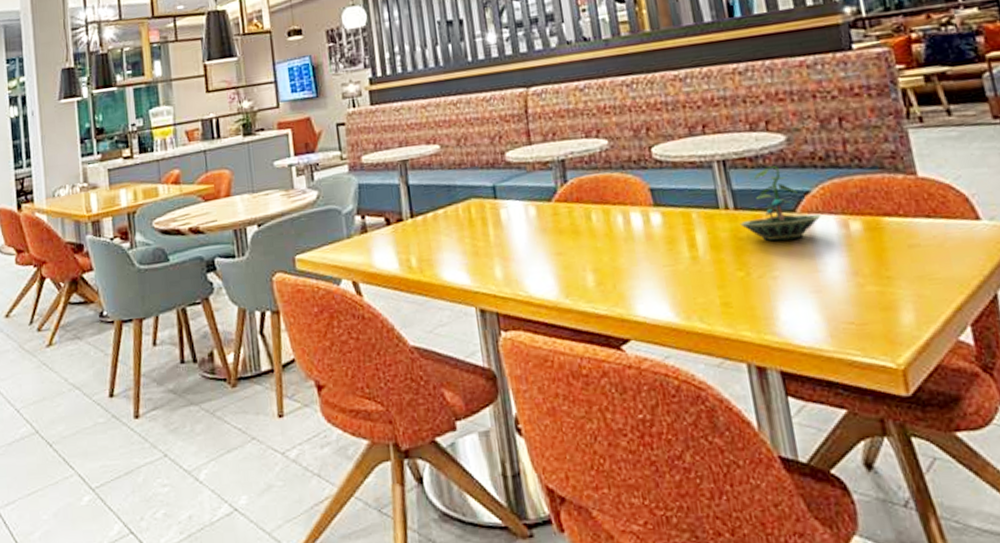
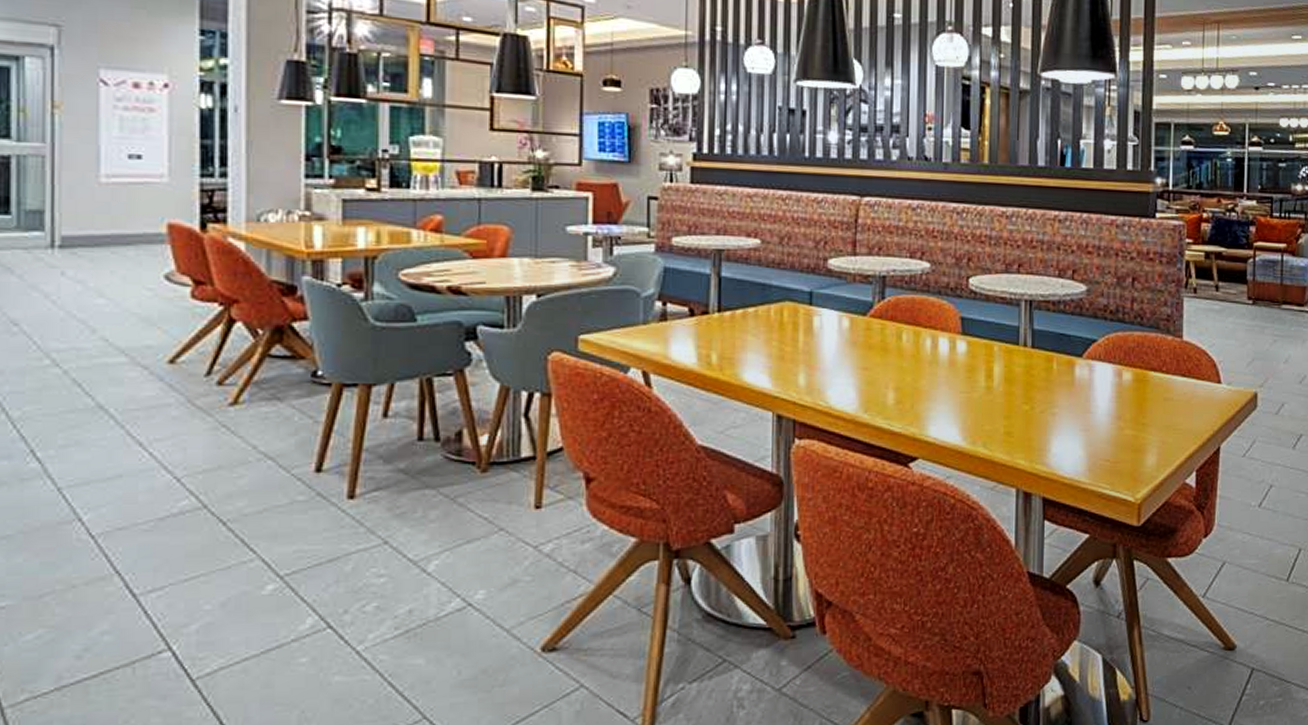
terrarium: present [740,166,821,241] -> none [1034,313,1102,382]

